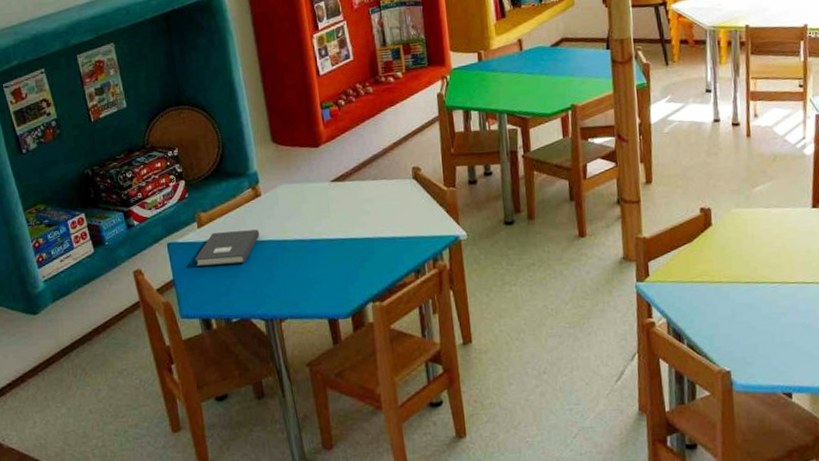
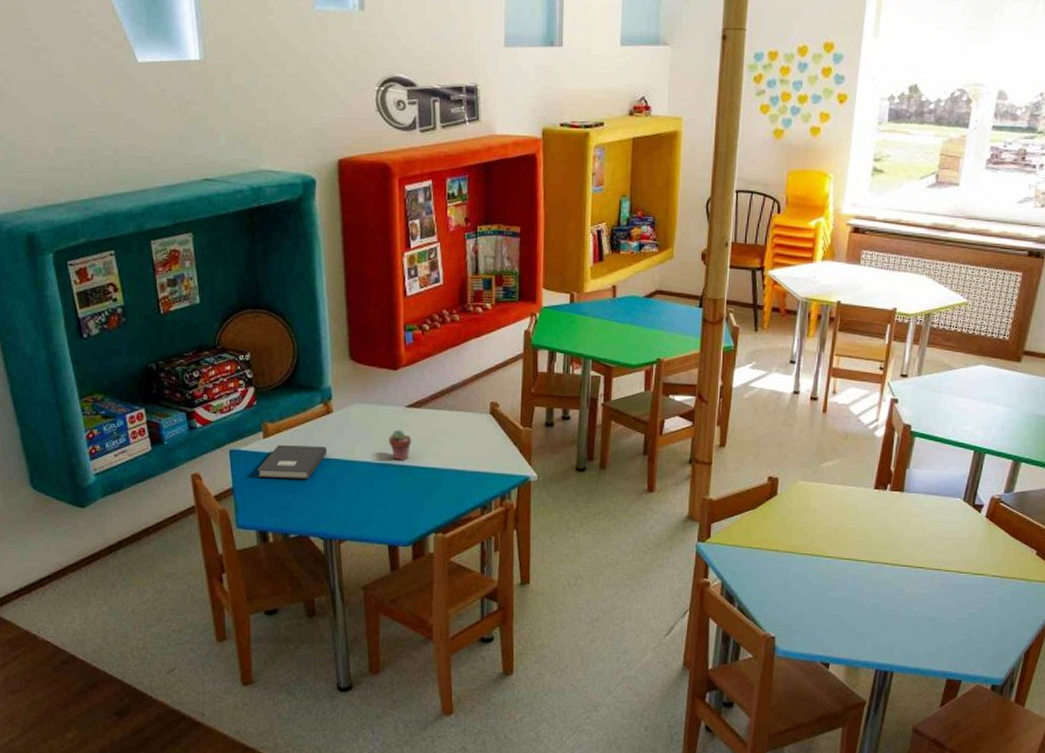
potted succulent: none [317,204,340,235] -> present [389,429,412,461]

